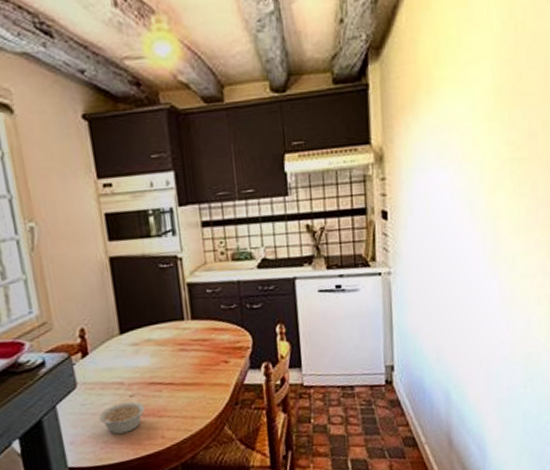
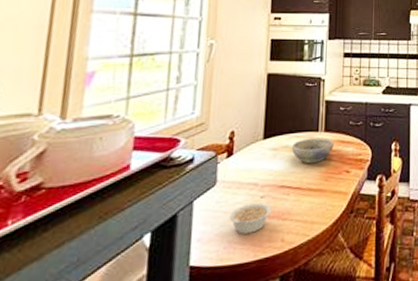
bowl: none [156,326,205,357] -> present [292,137,334,163]

